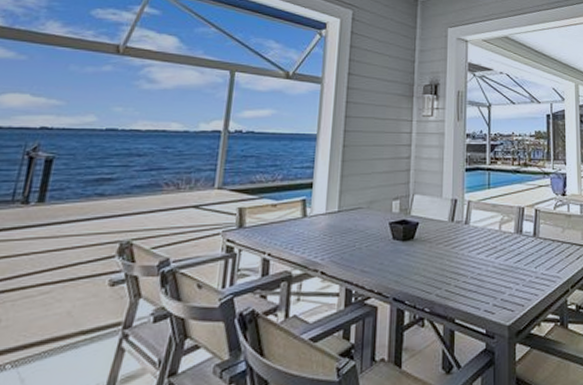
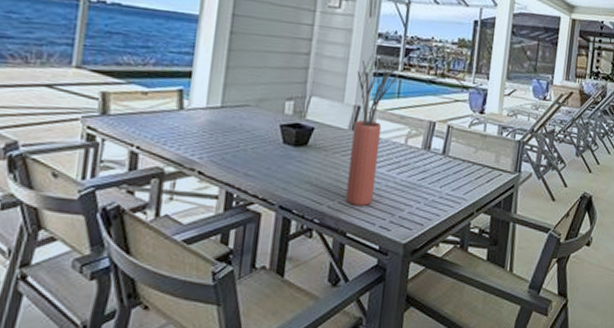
vase: none [451,149,488,292] -> present [346,53,401,206]

